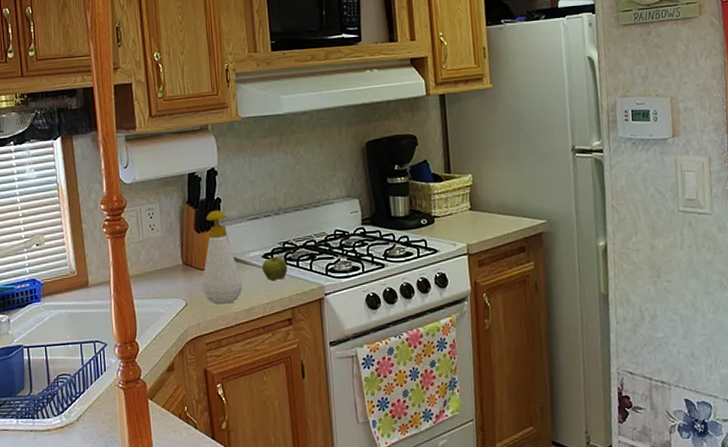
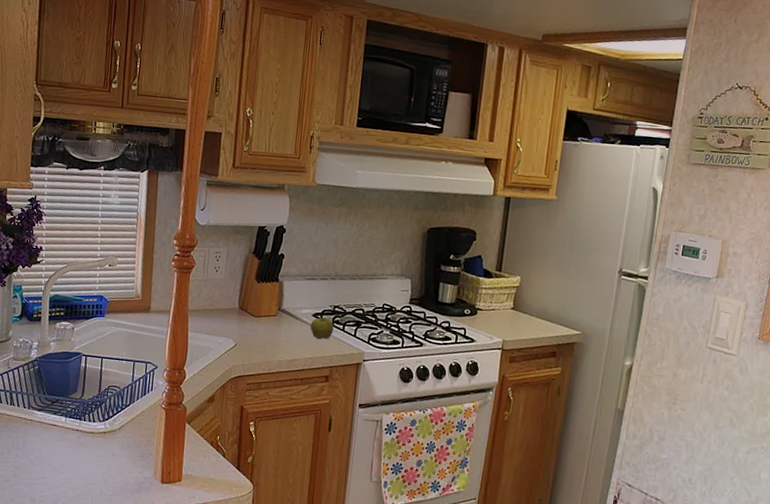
soap bottle: present [201,210,242,304] -> none [252,264,290,352]

